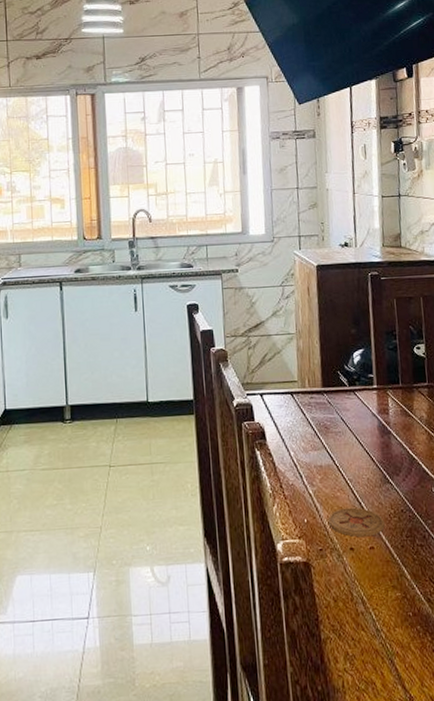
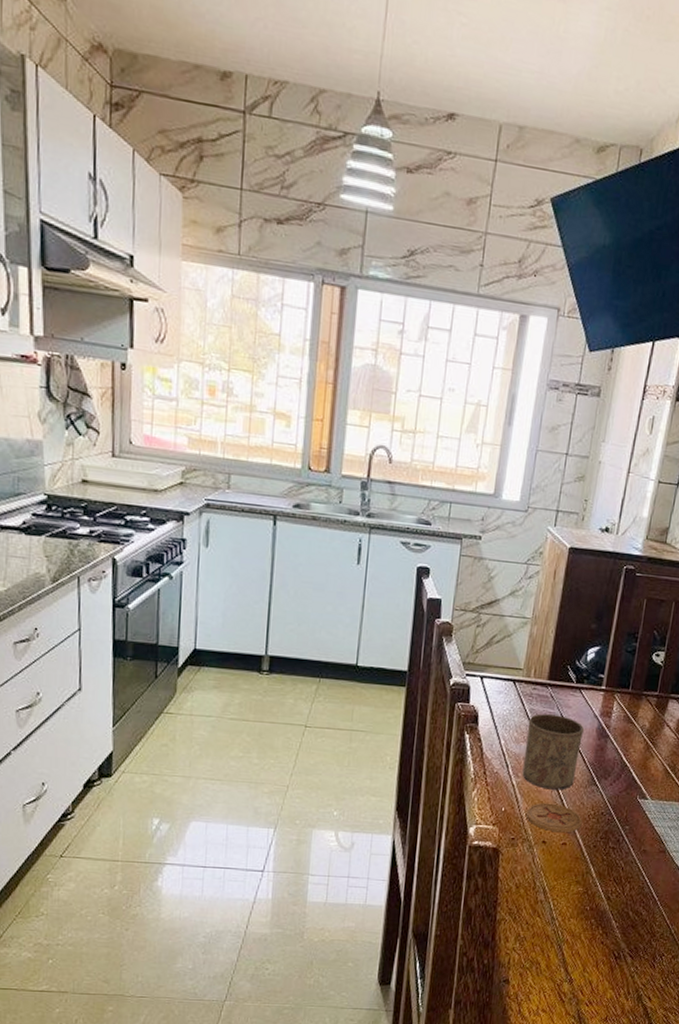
cup: none [312,419,368,494] -> present [522,713,584,790]

